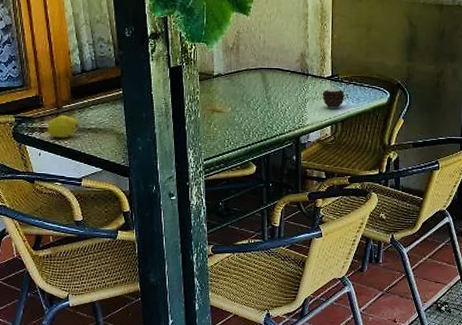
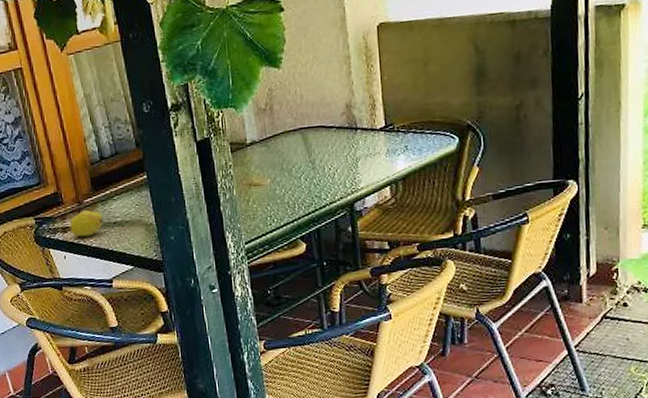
candle: present [322,87,345,109] -> none [376,139,404,166]

